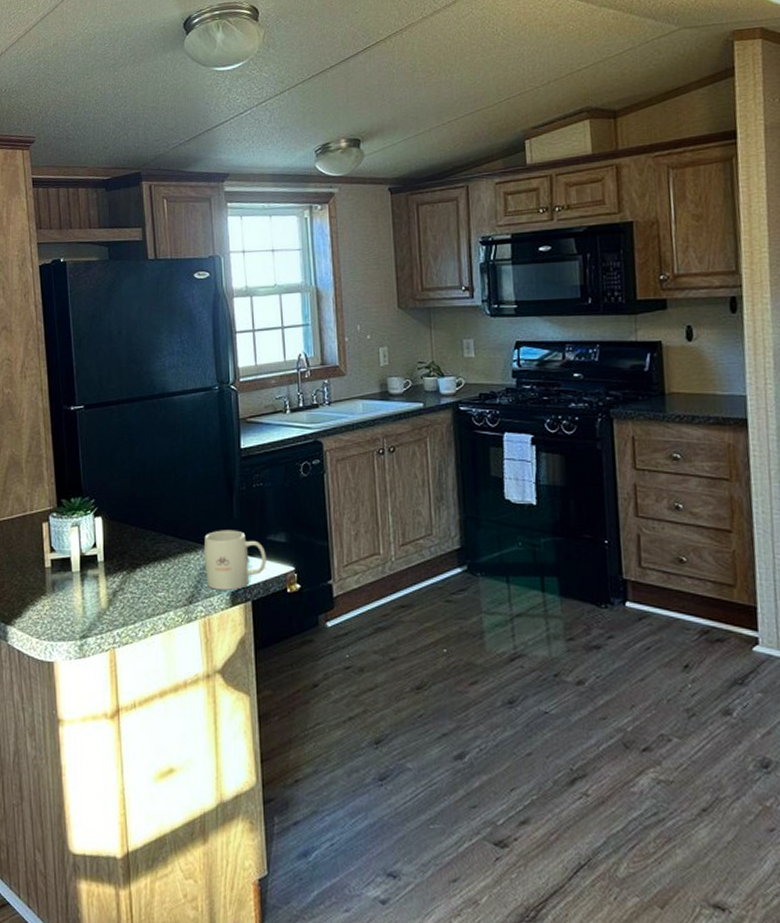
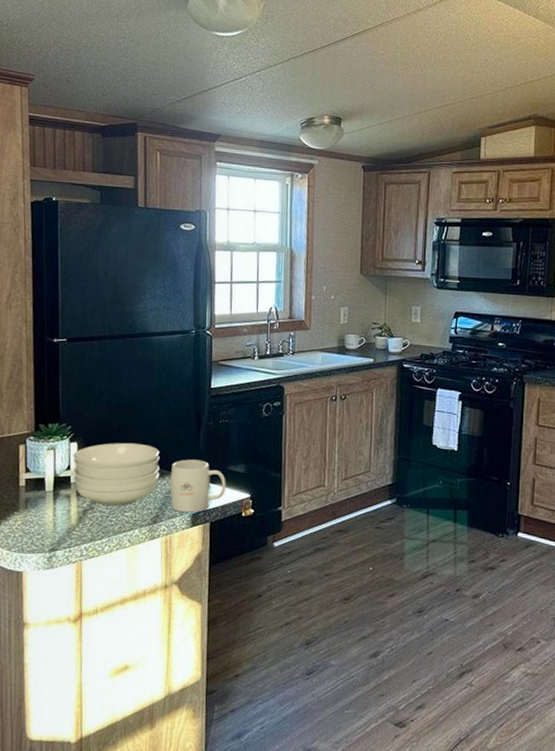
bowl: none [98,514,193,586] -> present [73,442,160,506]

